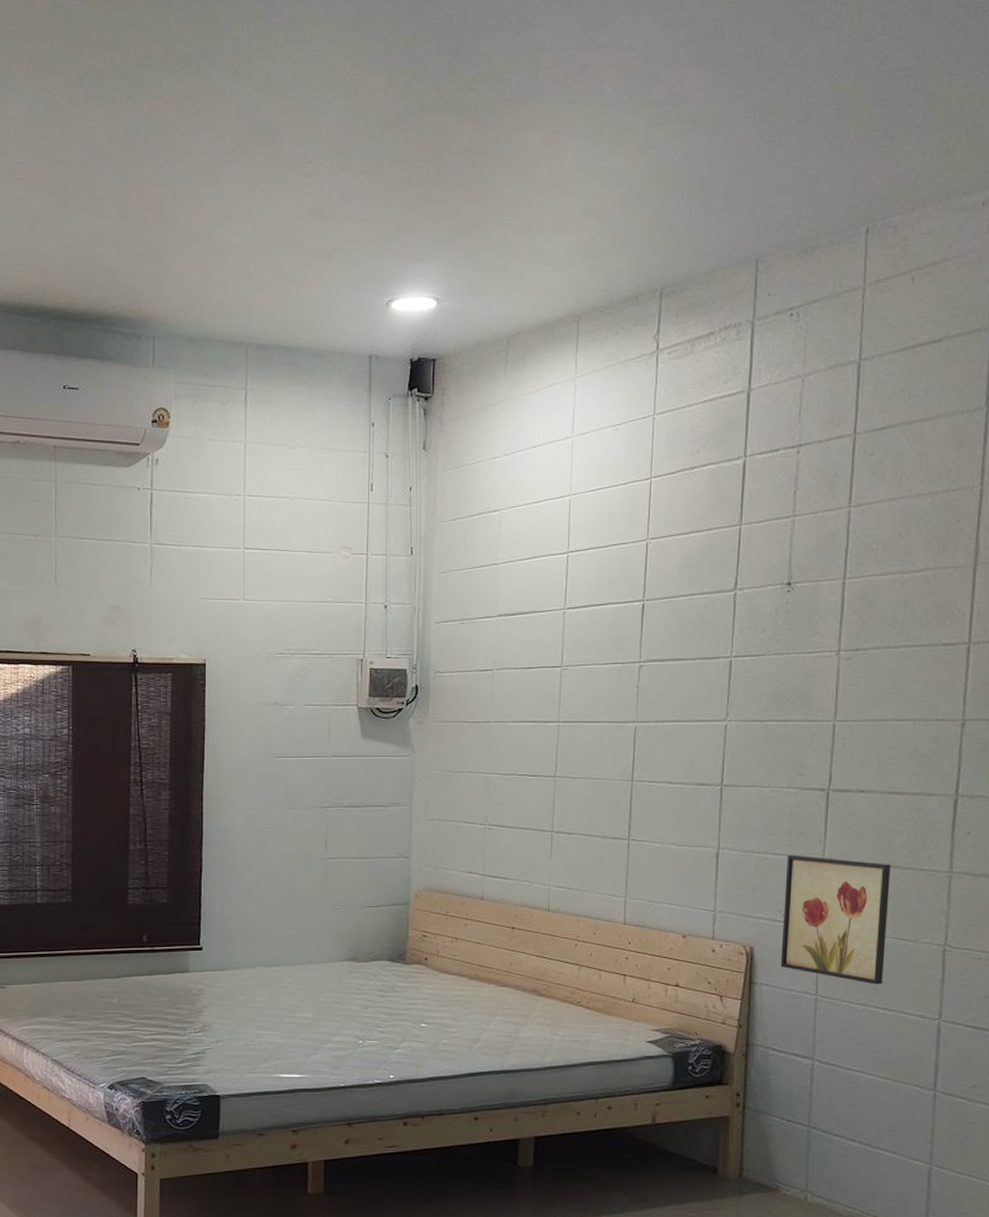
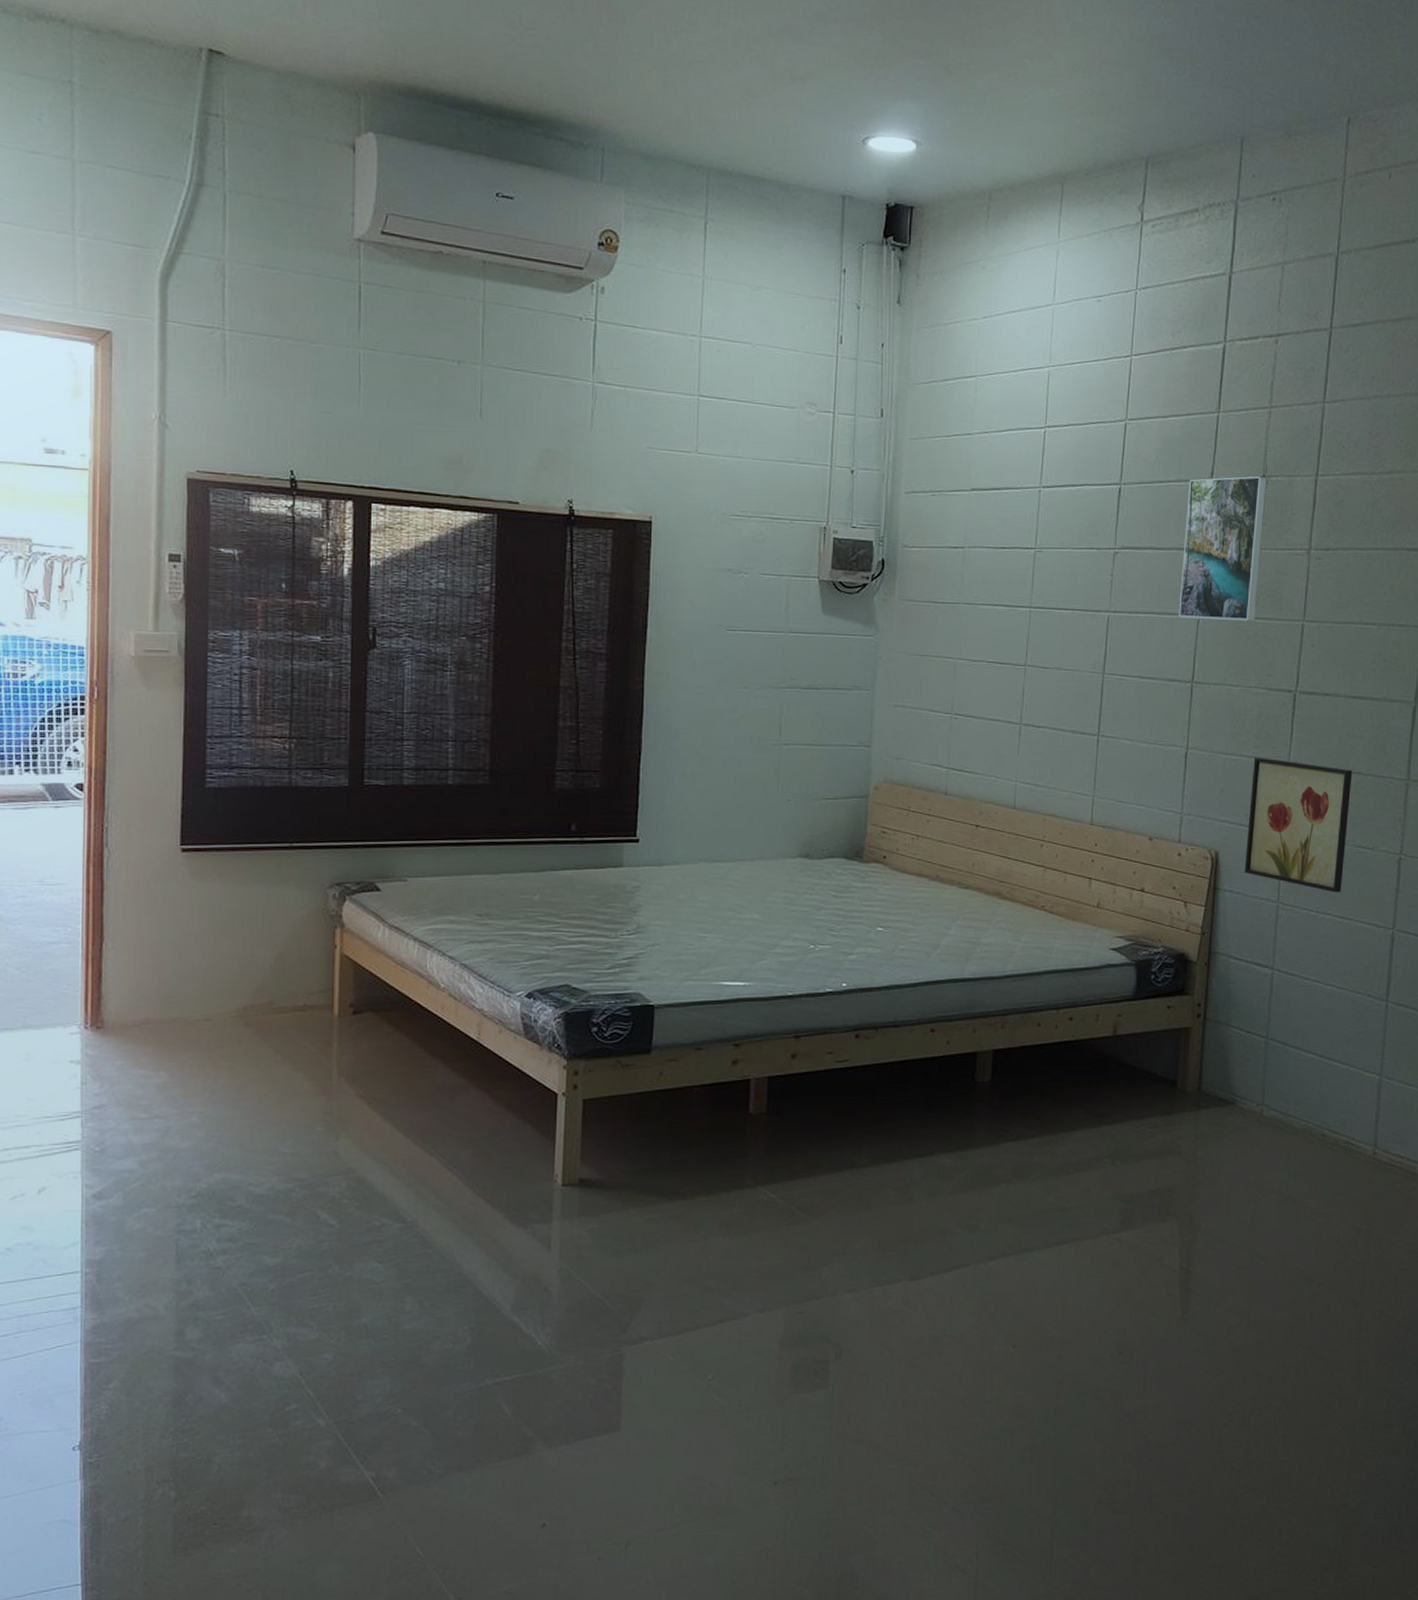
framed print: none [706,583,793,724] -> present [1178,476,1268,621]

